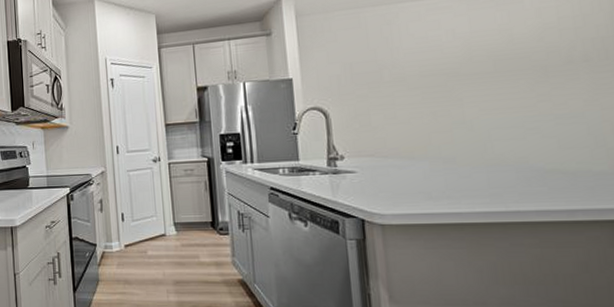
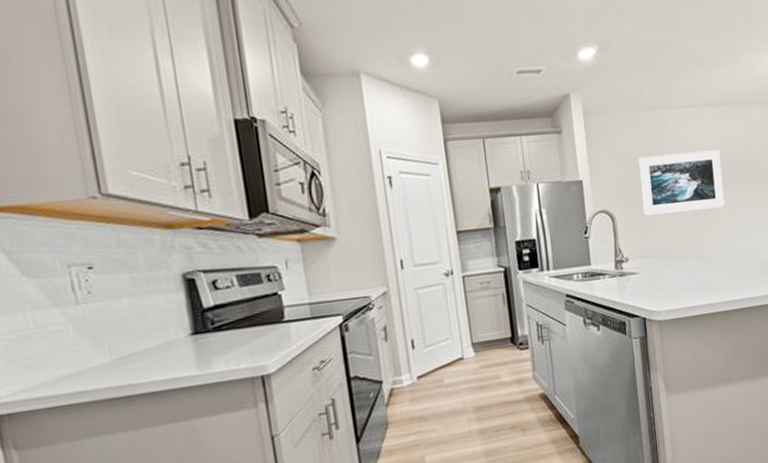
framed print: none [359,41,478,113] -> present [638,149,725,216]

